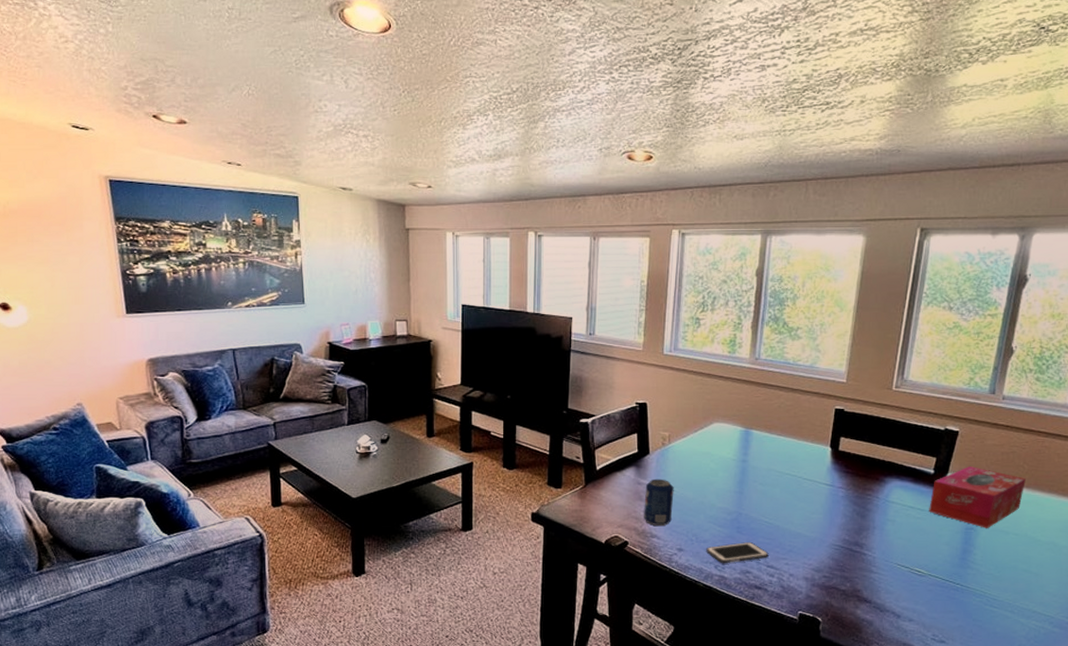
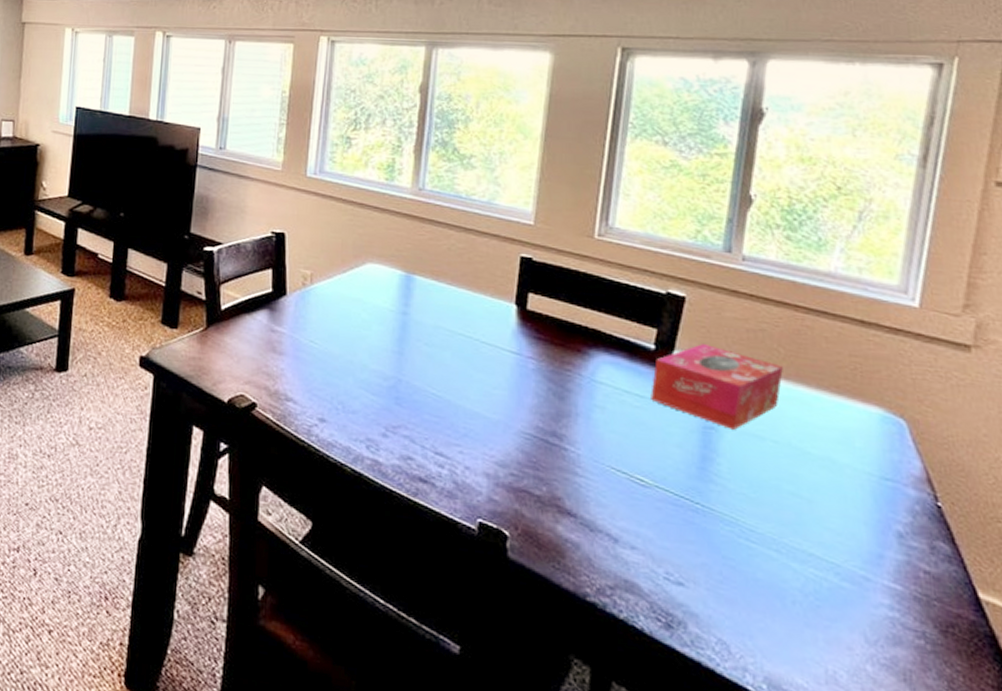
beverage can: present [644,479,674,526] -> none [277,326,316,387]
cell phone: present [706,542,769,564] -> none [355,418,437,445]

